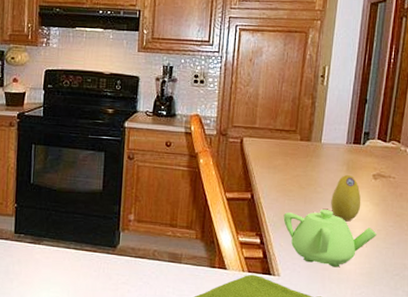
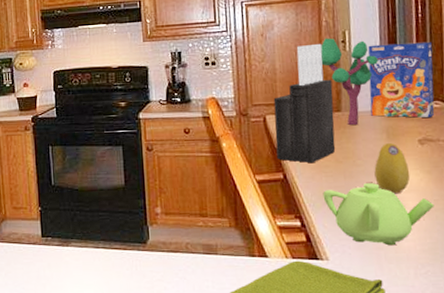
knife block: none [248,75,307,187] -> present [273,43,336,164]
plant: none [300,70,350,156] -> present [320,38,378,126]
cereal box: none [336,82,398,156] -> present [368,41,435,118]

